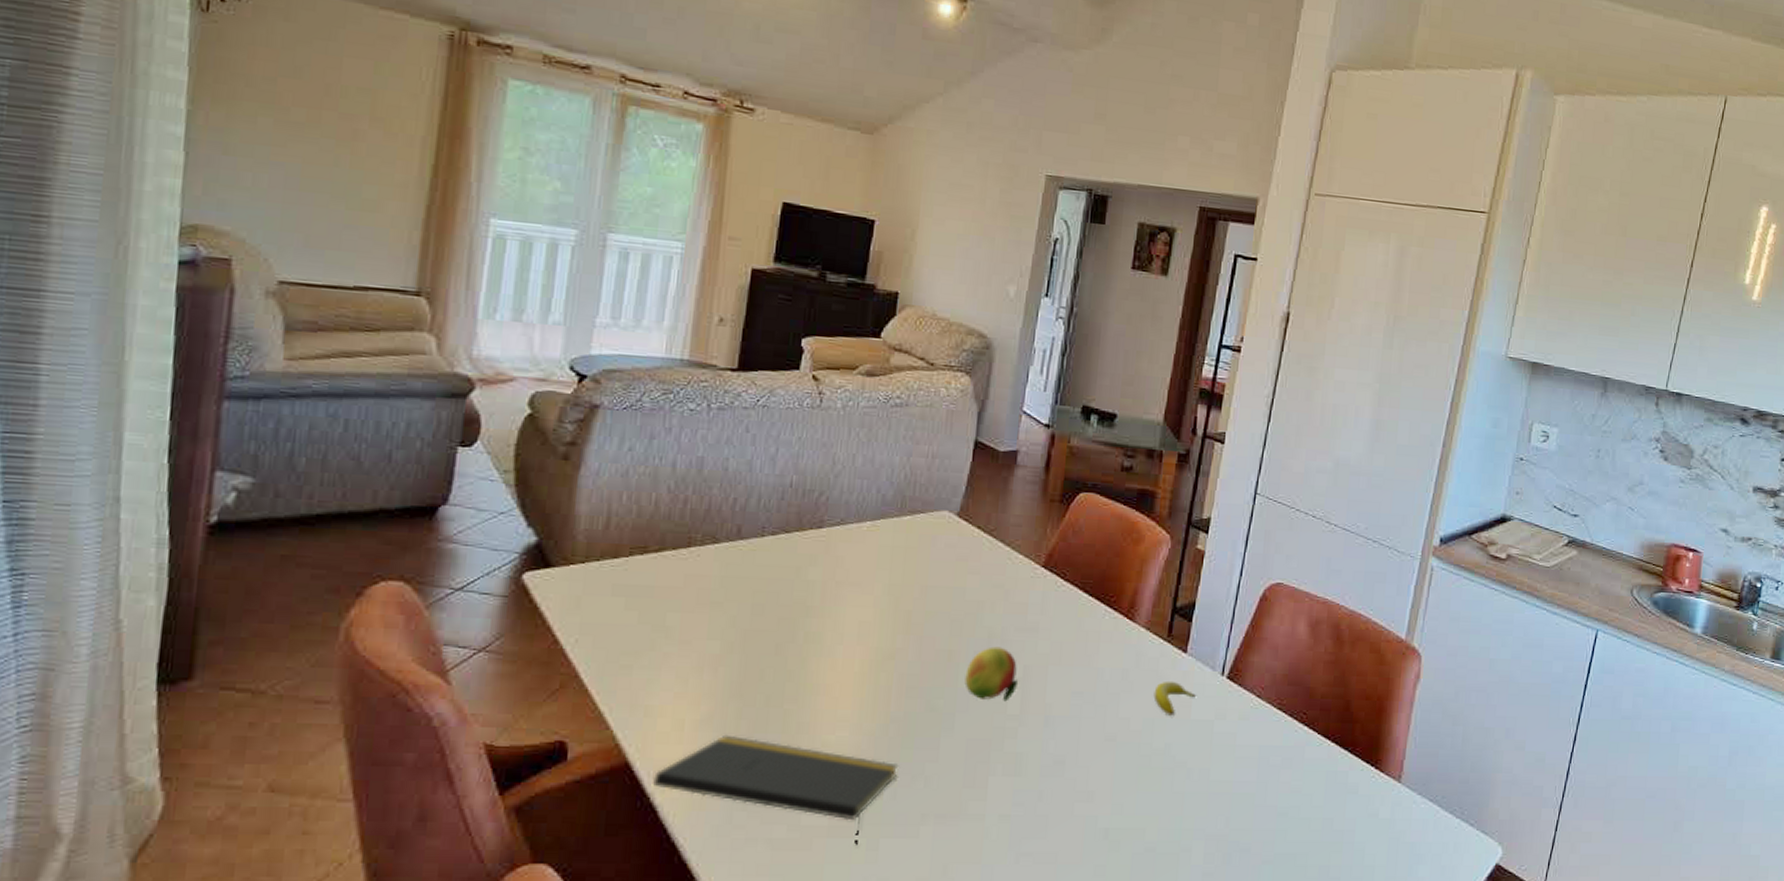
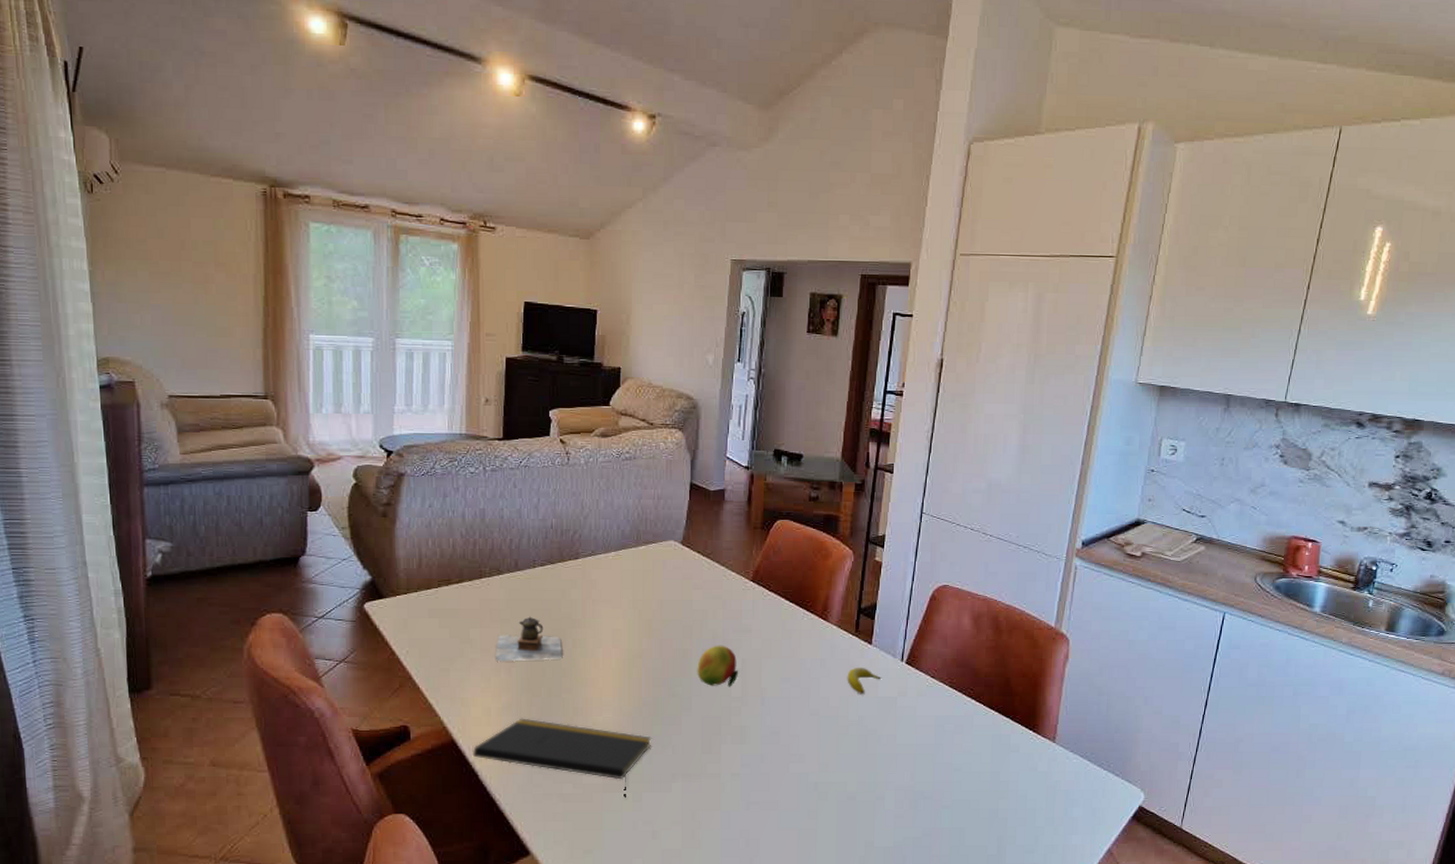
teapot: none [697,600,790,659] -> present [494,616,563,662]

